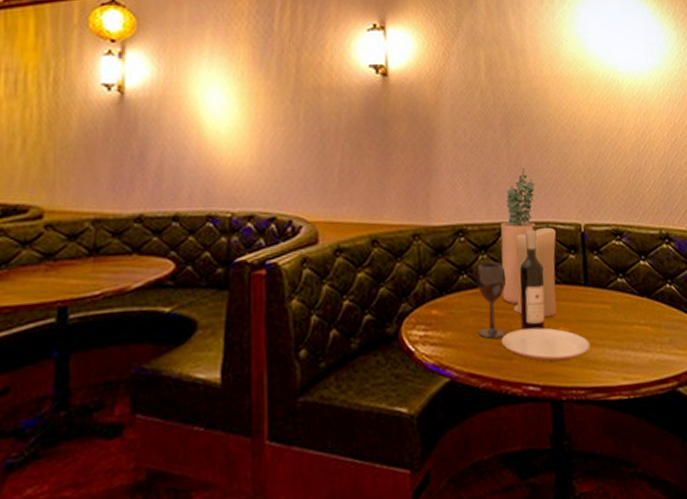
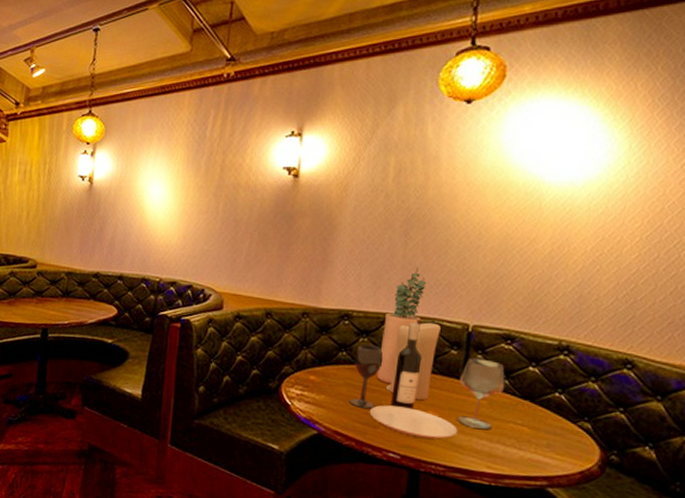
wine glass: none [582,259,624,339] -> present [457,358,506,430]

